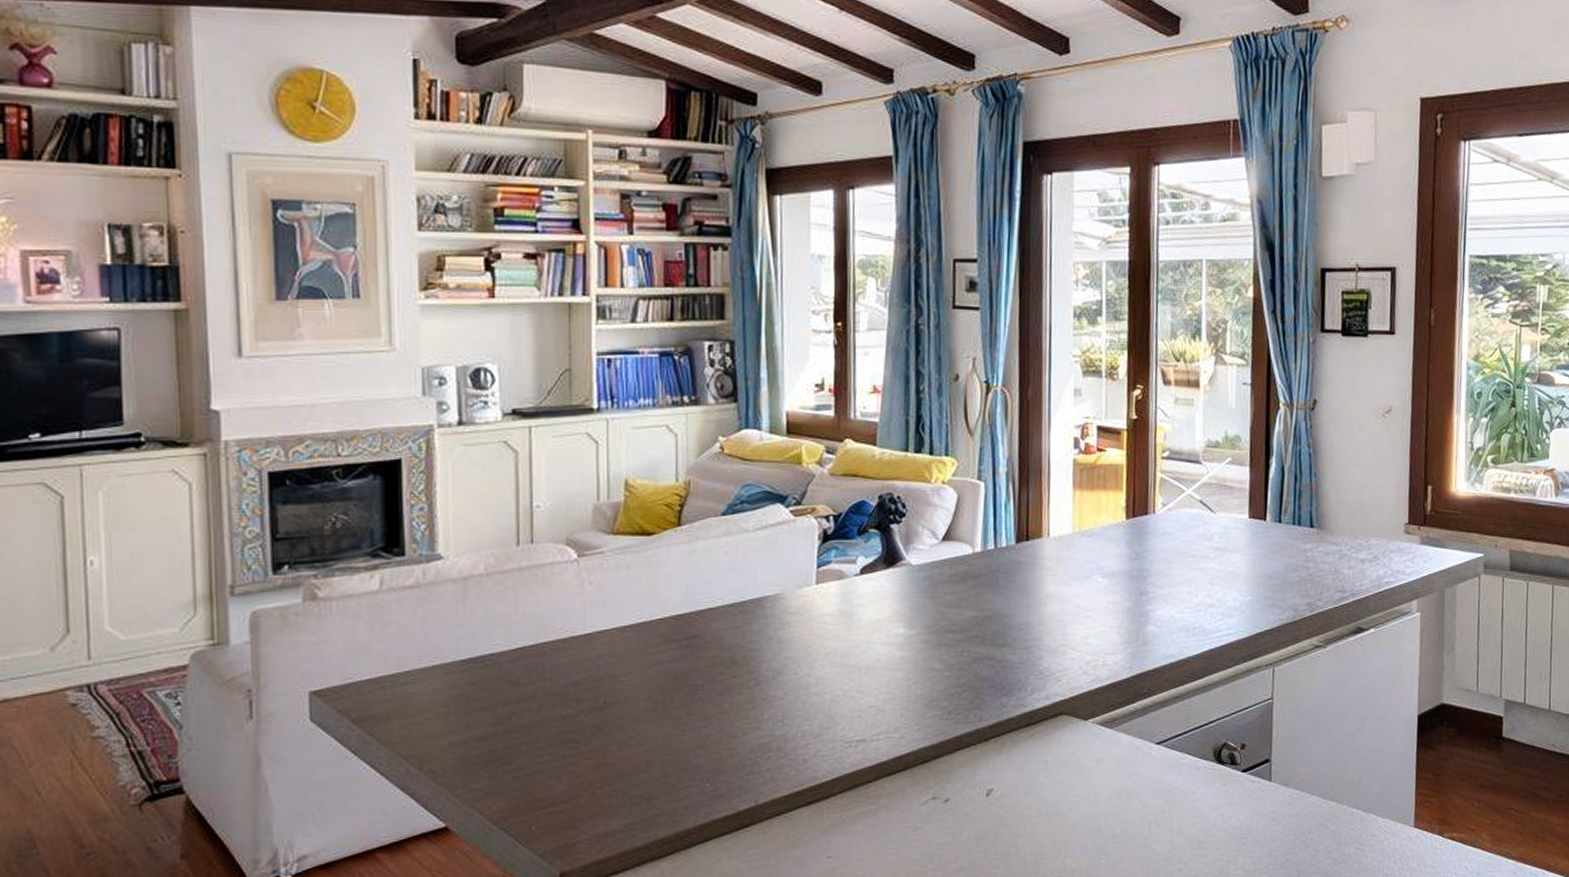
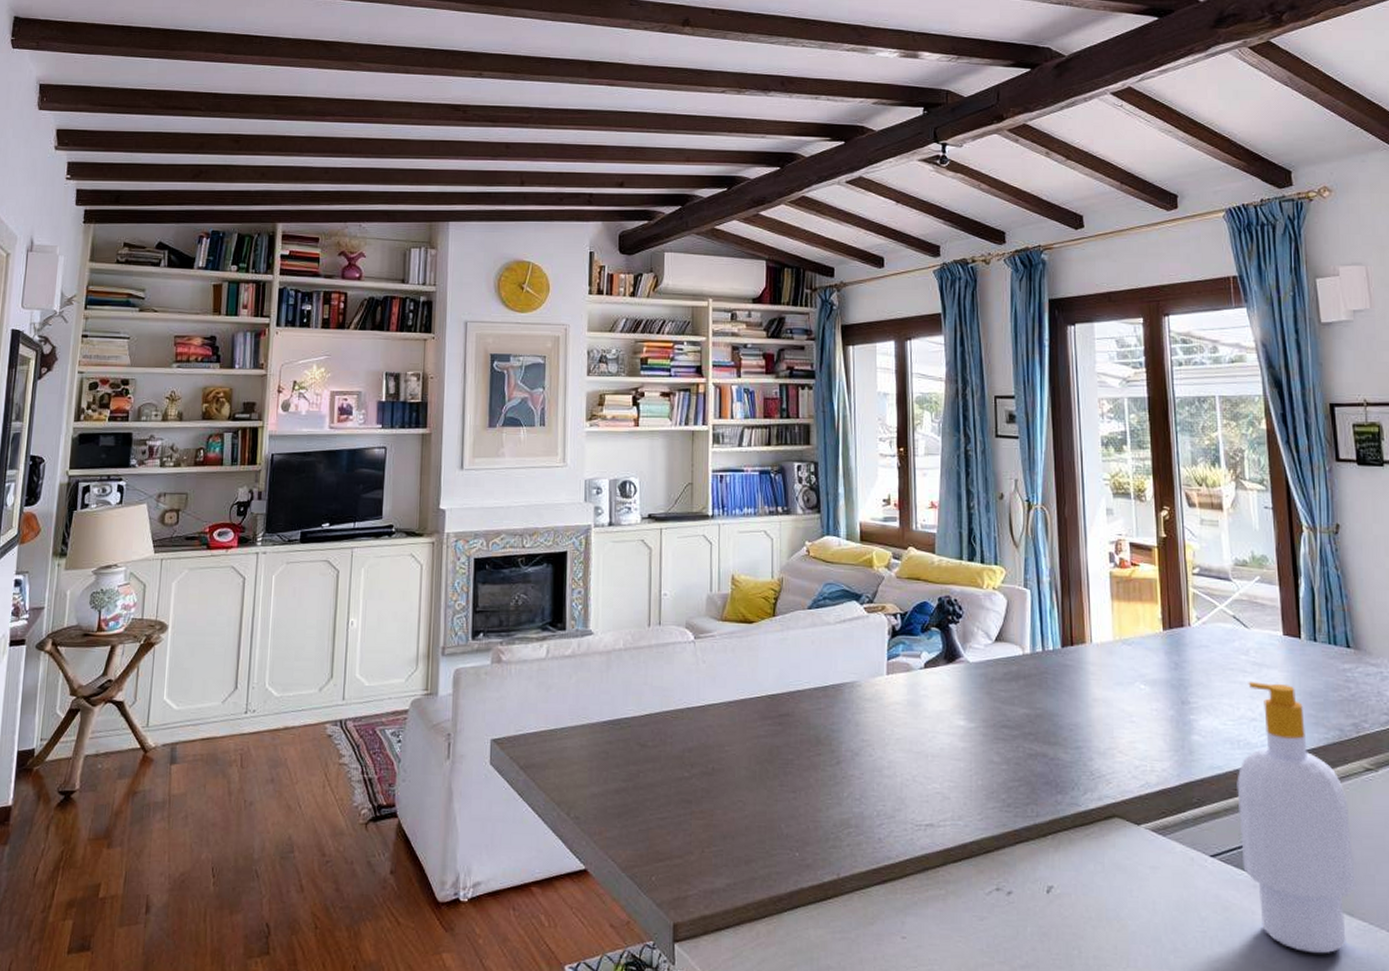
soap bottle: none [1187,566,1295,825] -> present [1237,681,1357,954]

